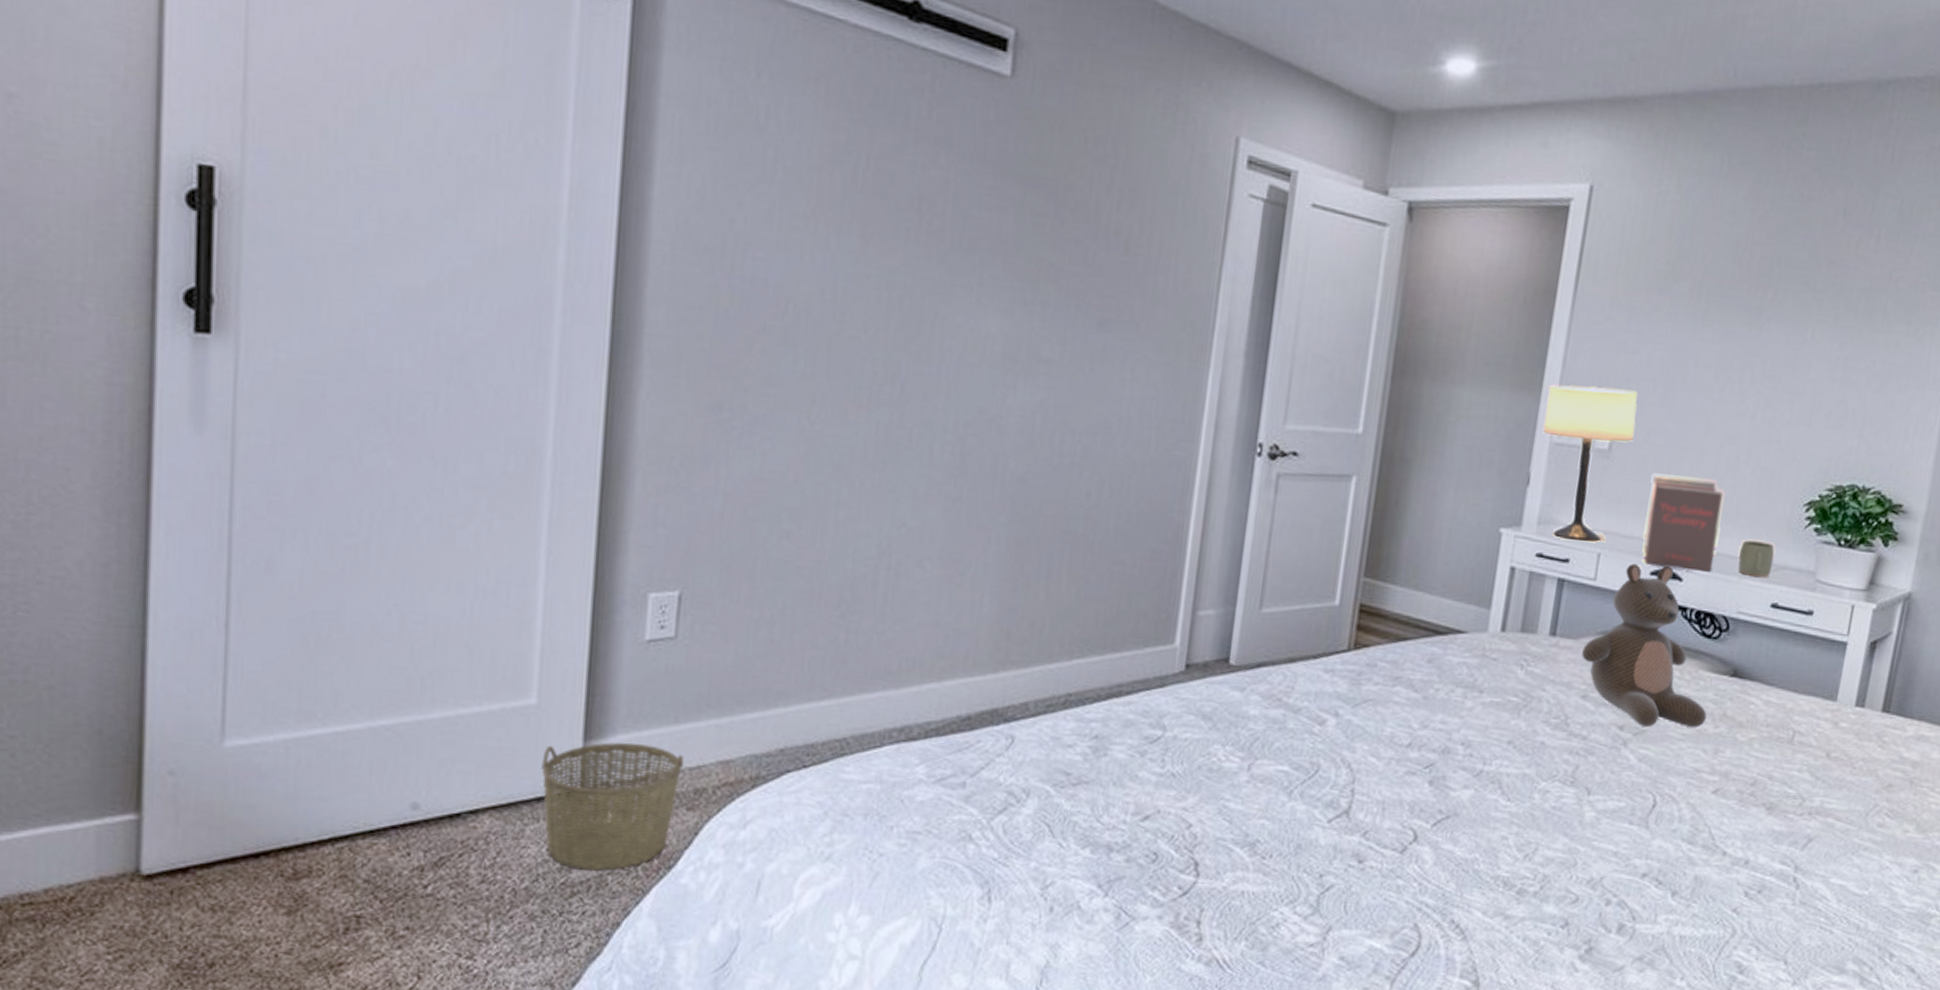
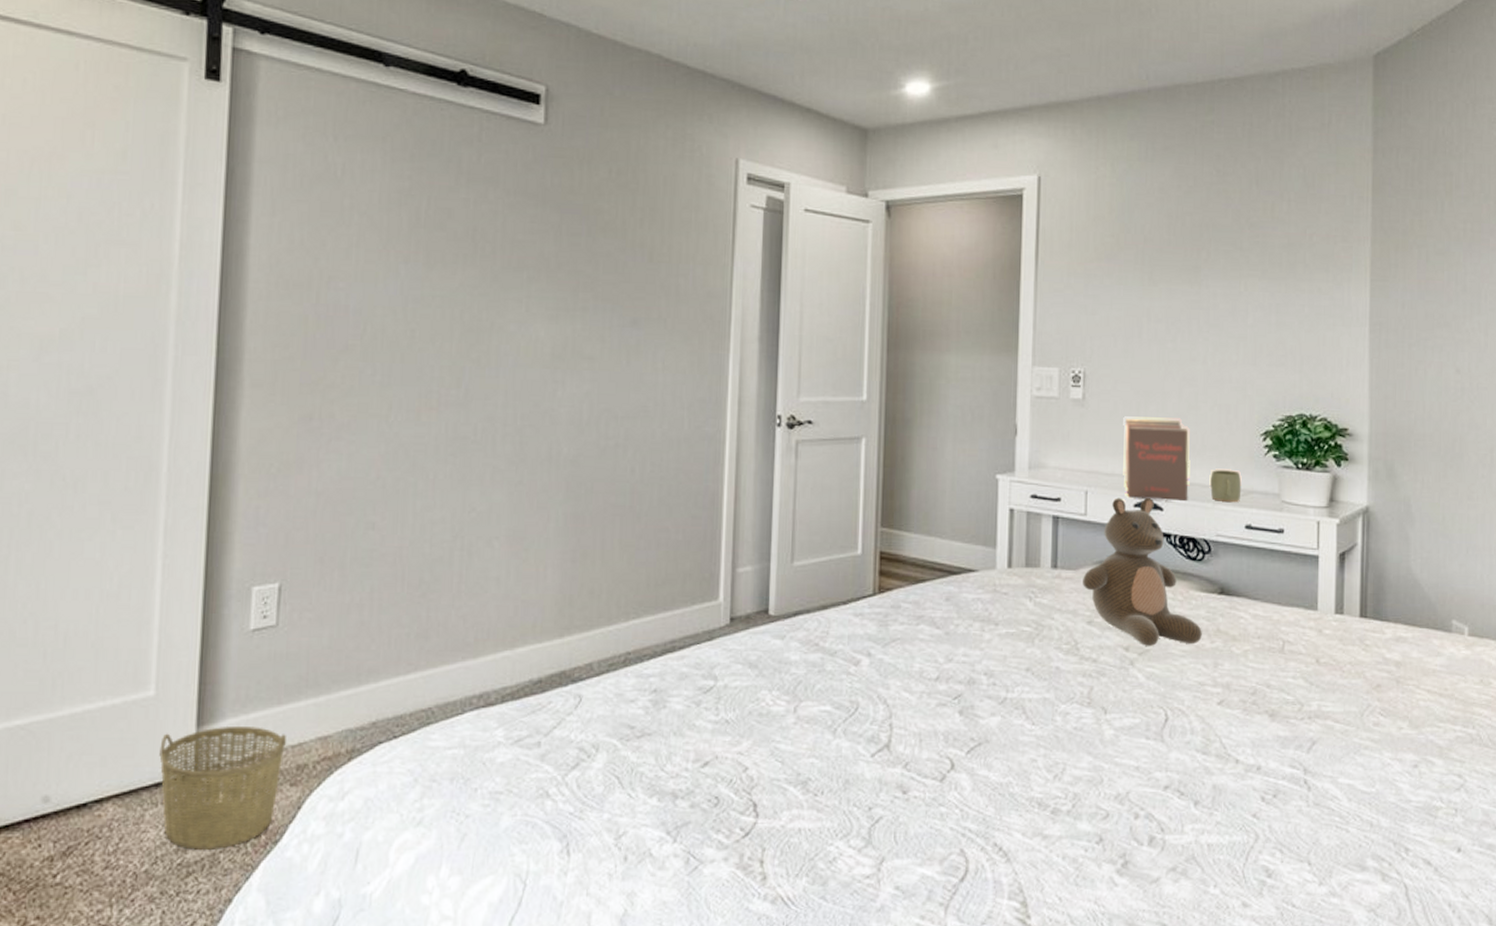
table lamp: present [1543,385,1637,543] -> none [1023,344,1103,482]

